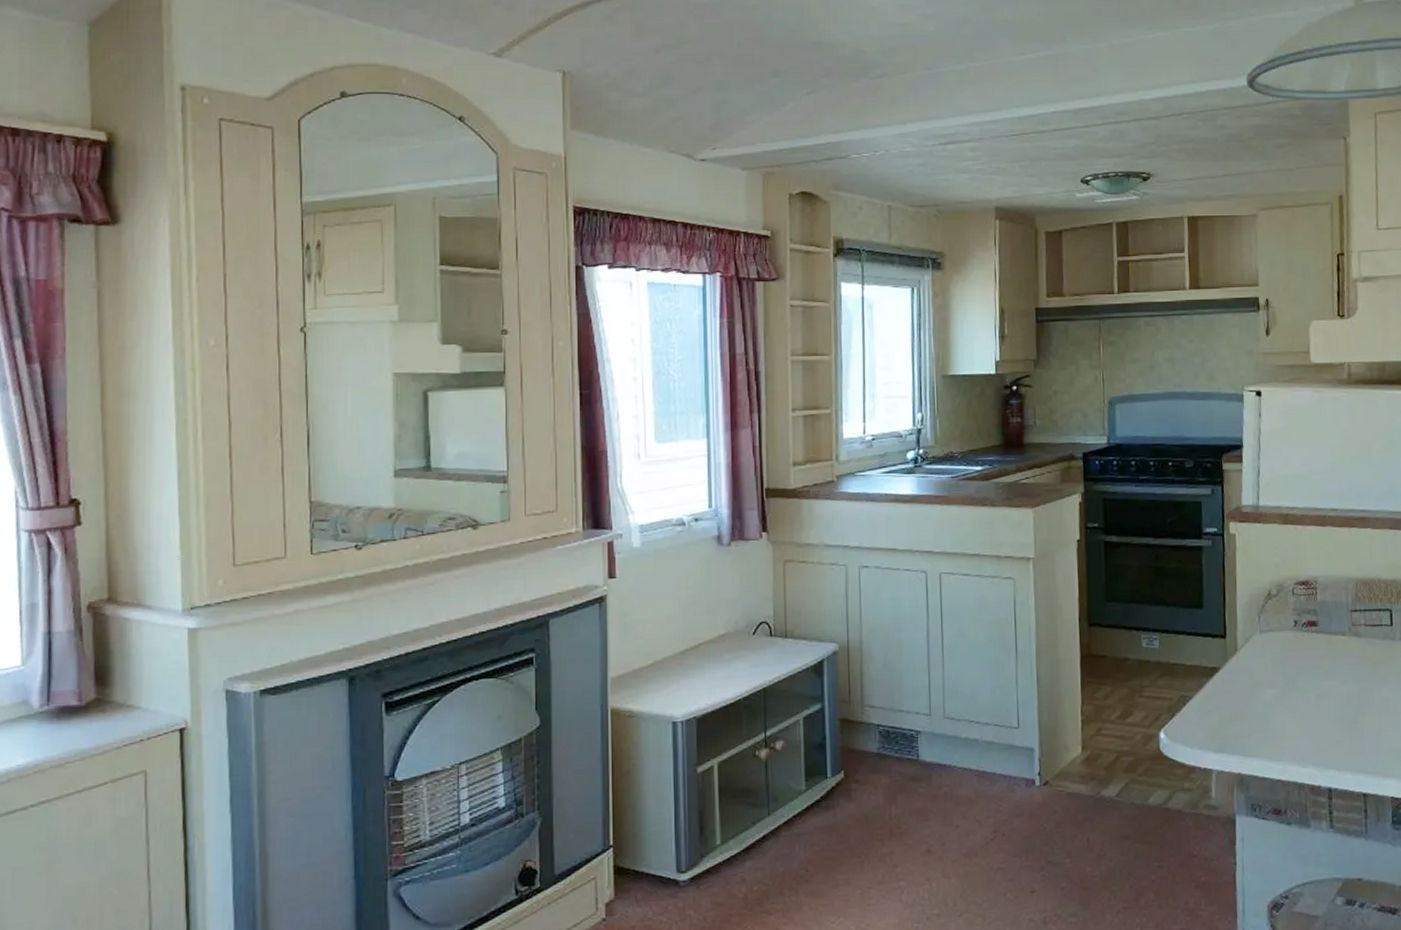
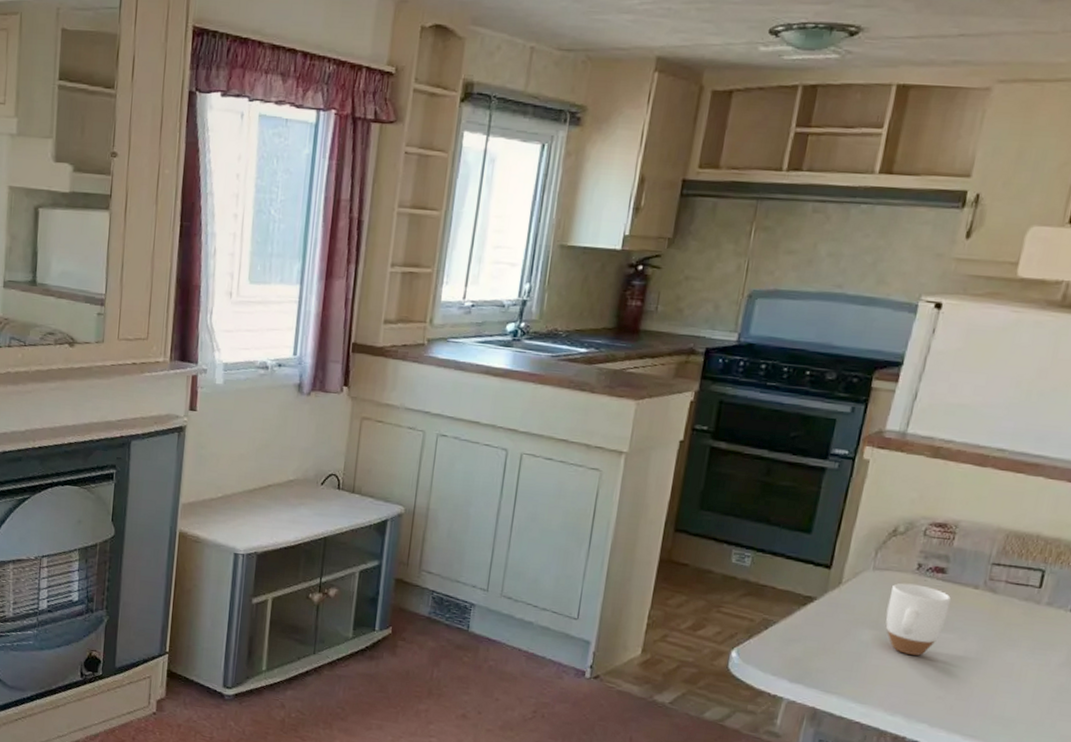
mug: none [1278,640,1328,707] -> present [885,583,952,656]

